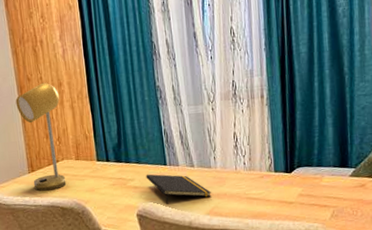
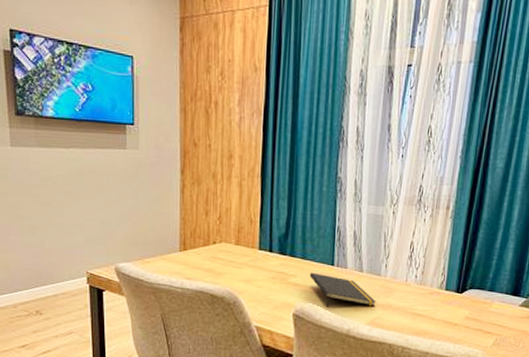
desk lamp: present [15,82,66,191] -> none [176,151,227,274]

